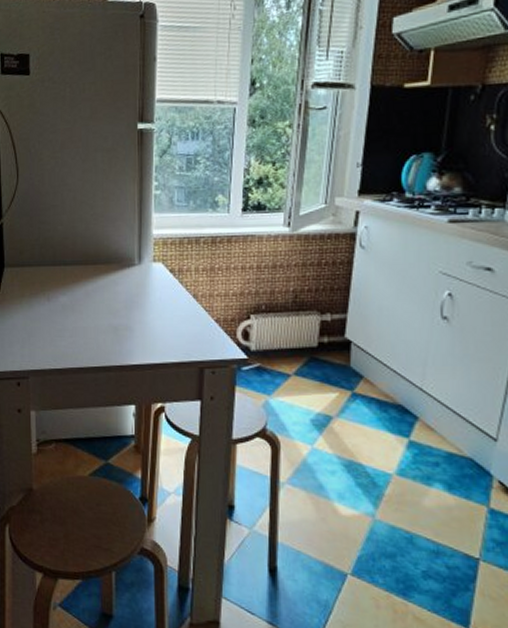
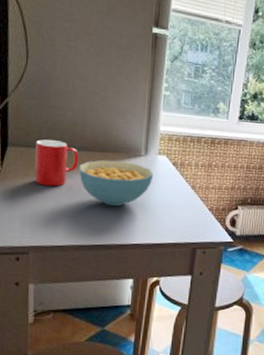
cup: none [30,257,71,306] -> present [34,139,78,187]
cereal bowl: none [72,272,150,324] -> present [79,159,154,207]

